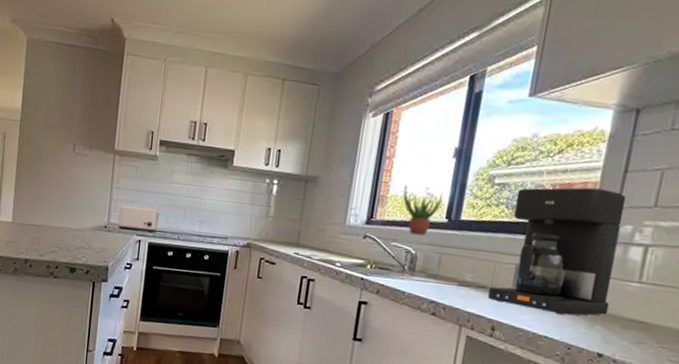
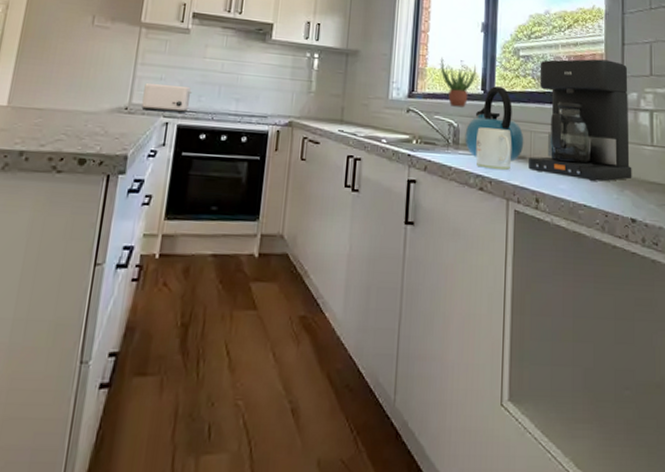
kettle: none [421,215,488,290] -> present [465,86,524,162]
mug: none [431,255,474,298] -> present [475,127,513,171]

